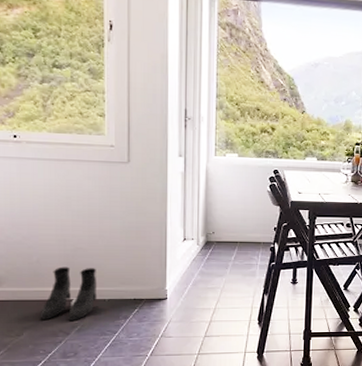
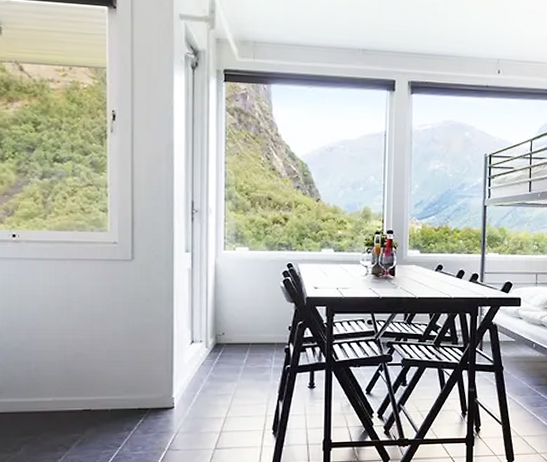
boots: present [40,267,97,322] -> none [38,374,100,435]

